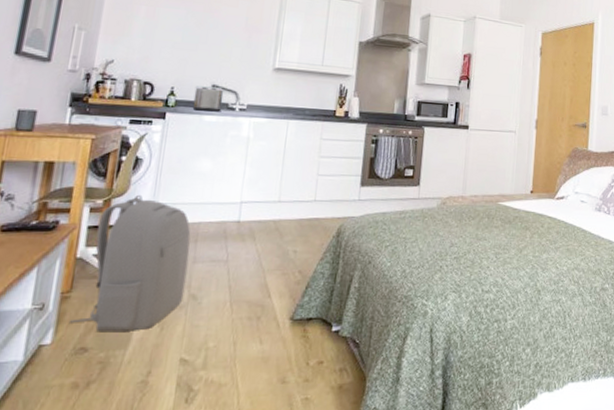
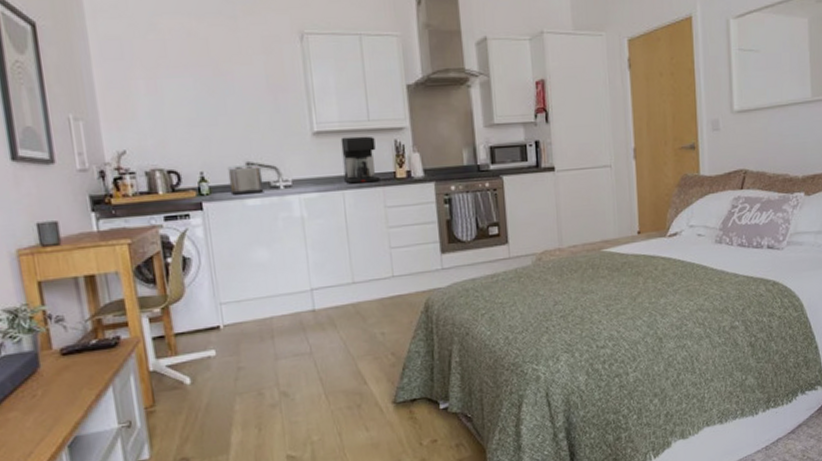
backpack: present [70,194,191,333] -> none [162,296,274,441]
coffee maker: none [290,76,324,117] -> present [340,136,380,185]

